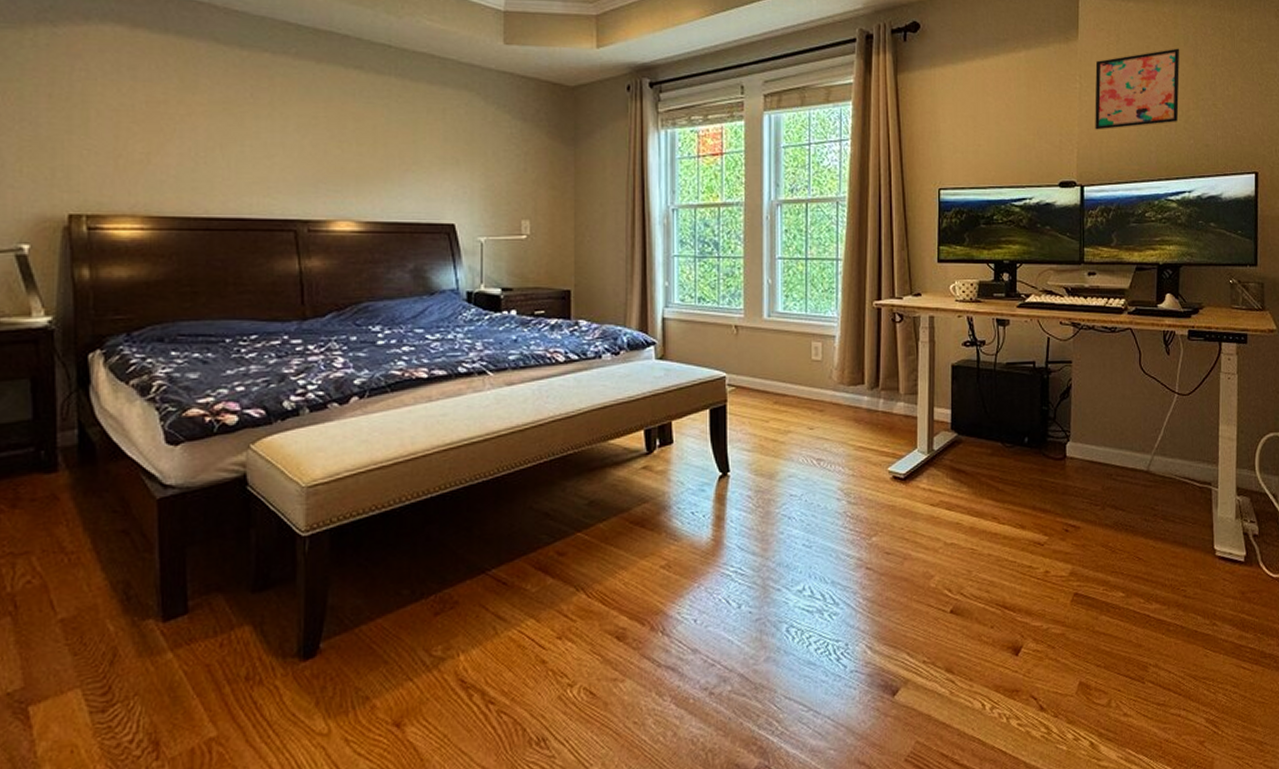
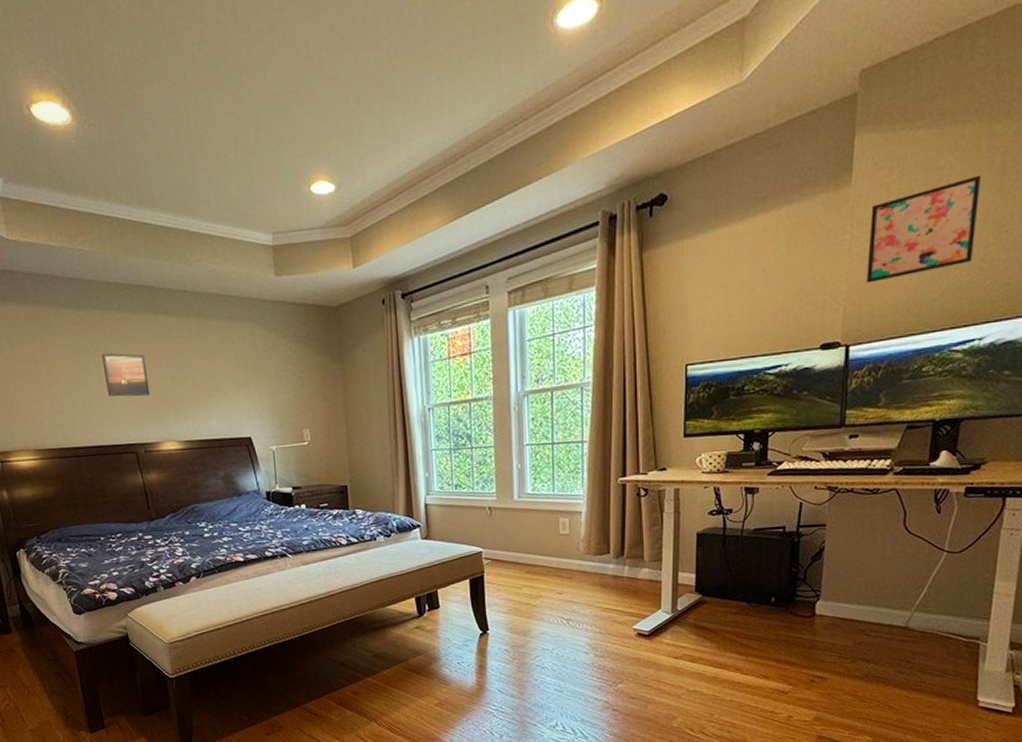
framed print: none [264,104,326,163] -> present [101,352,151,397]

